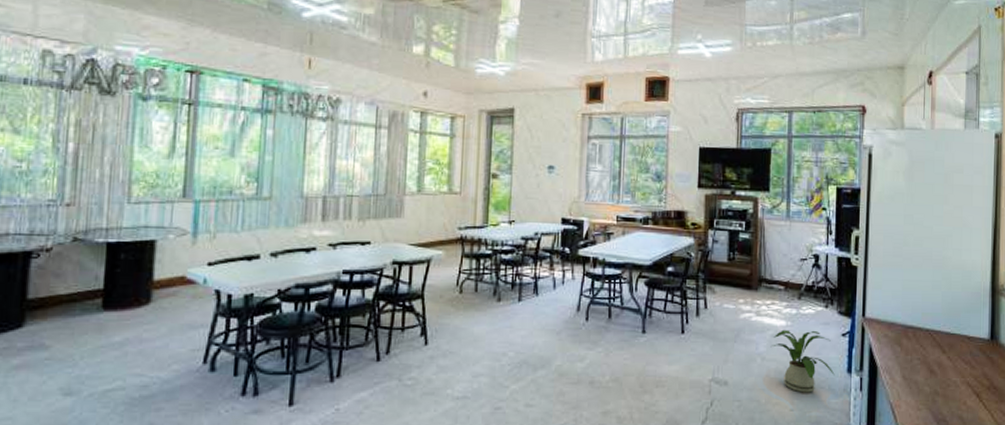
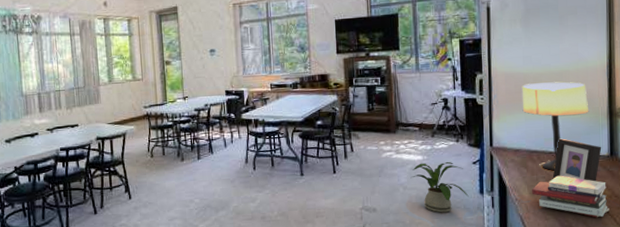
table lamp: none [900,247,971,352] -> present [521,81,589,171]
books: none [905,358,987,412] -> present [532,175,609,218]
picture frame: none [928,314,982,369] -> present [552,138,602,182]

